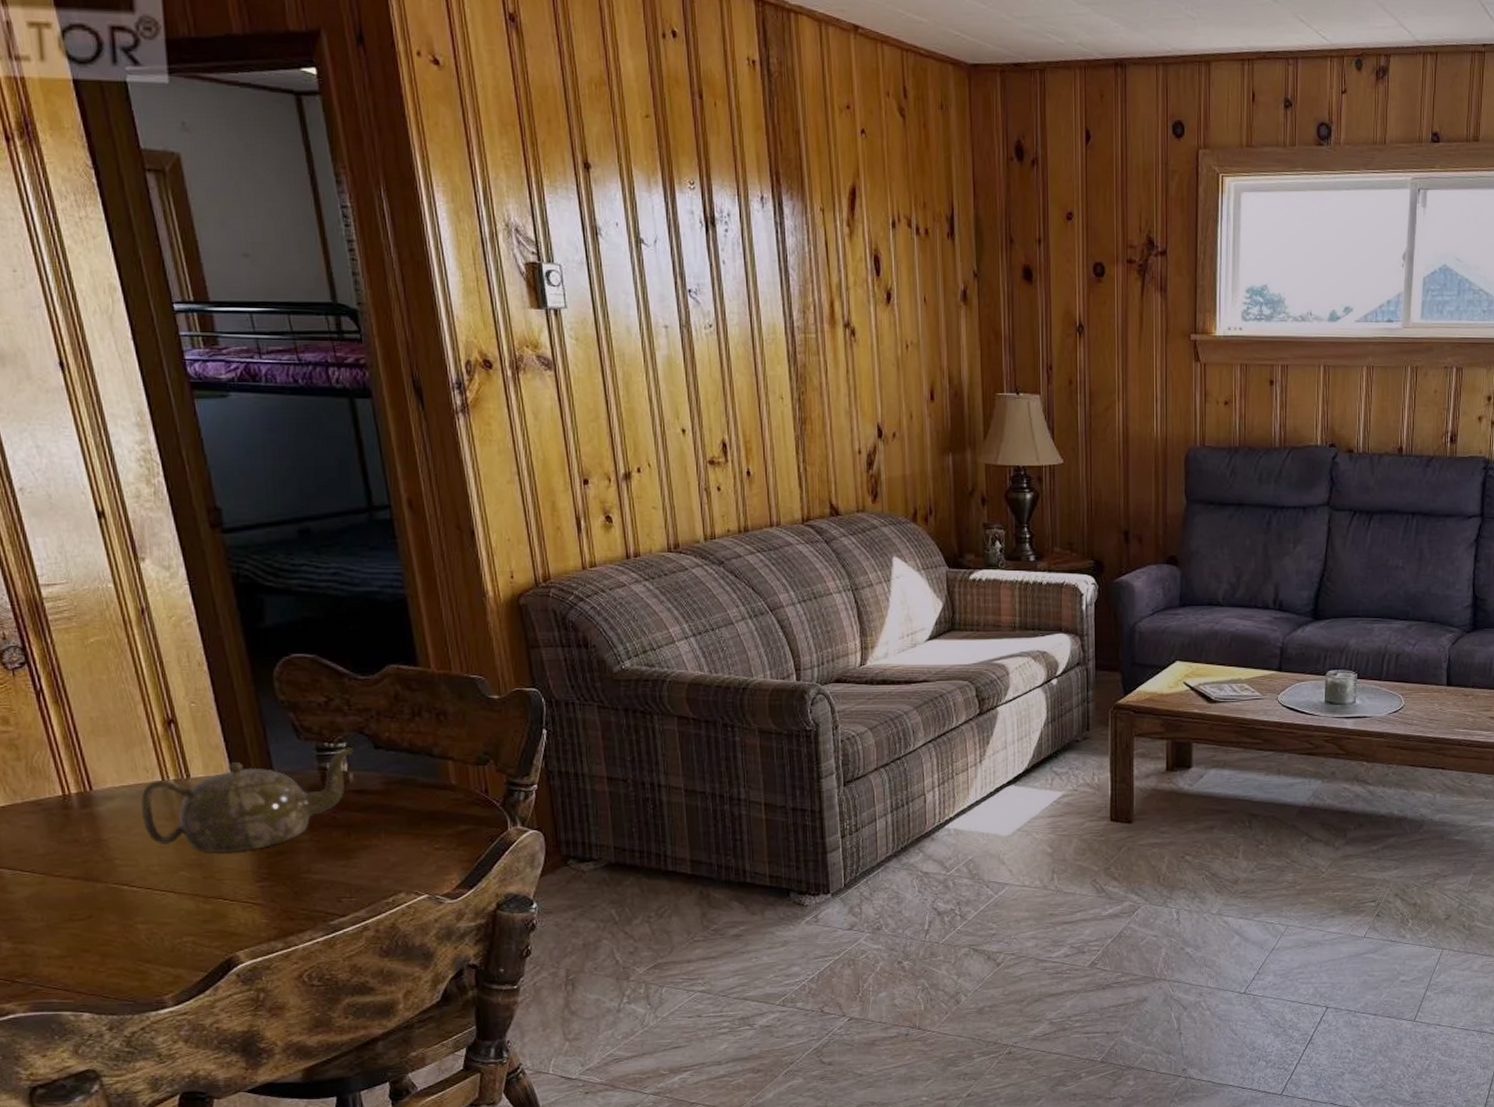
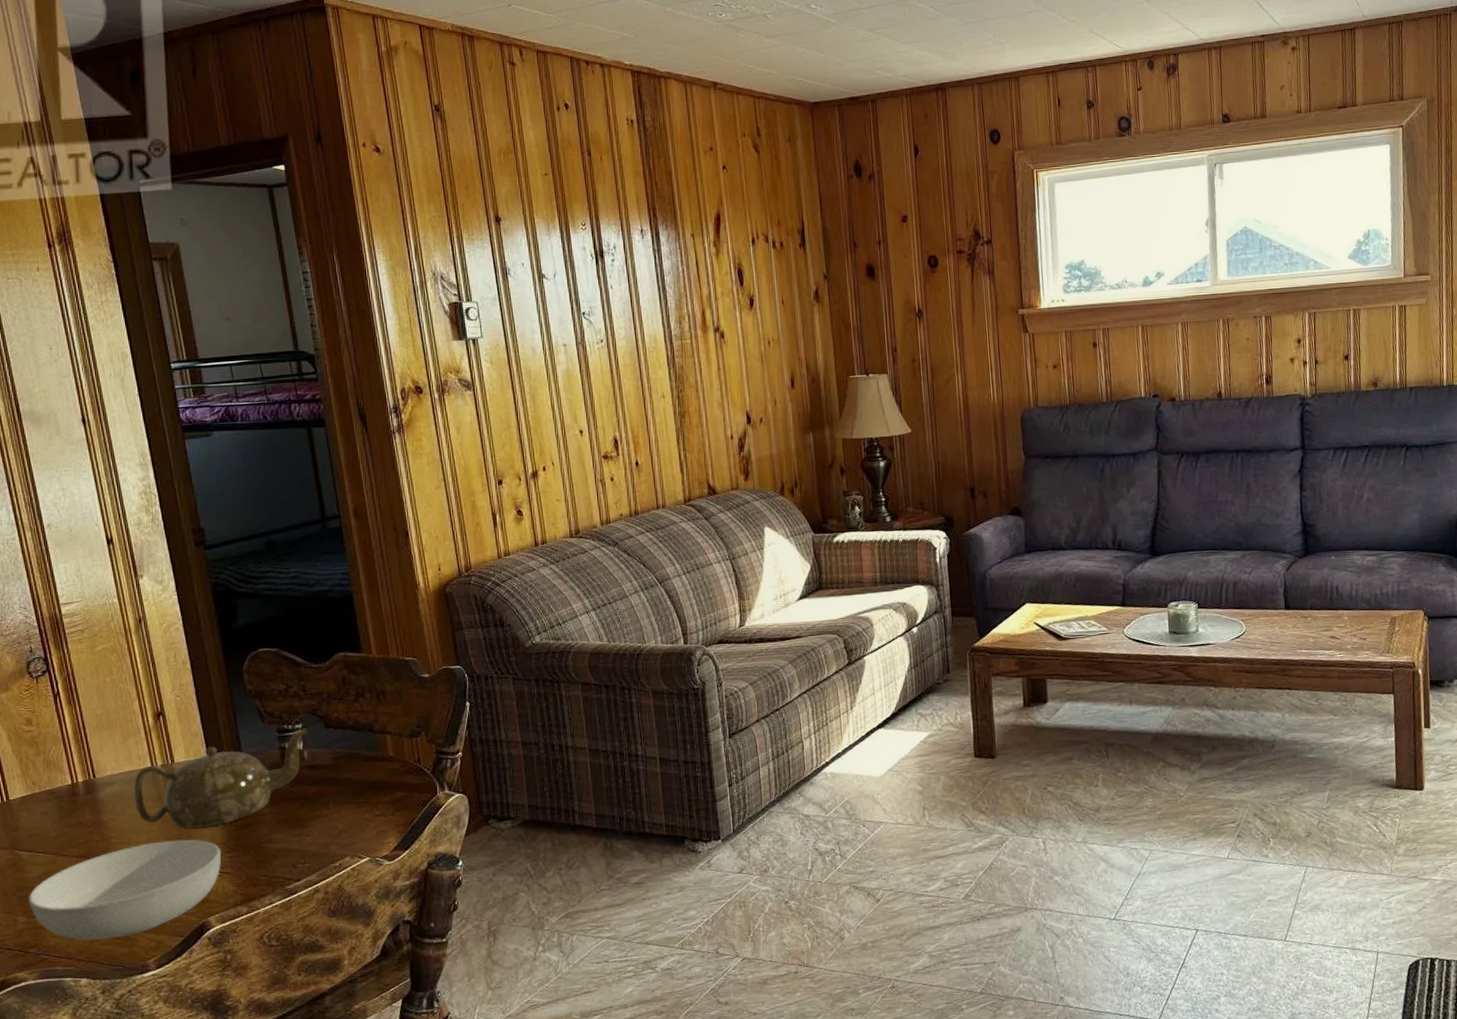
serving bowl: none [13,864,251,972] -> present [28,839,222,941]

